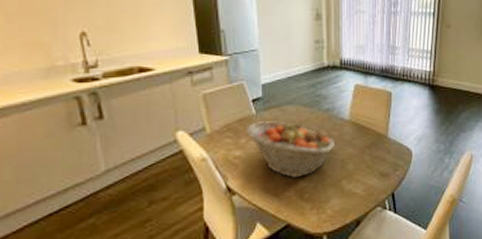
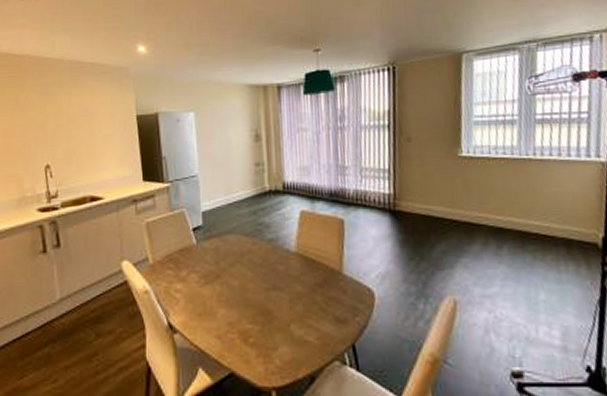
fruit basket: present [247,121,336,178] -> none [187,252,282,317]

